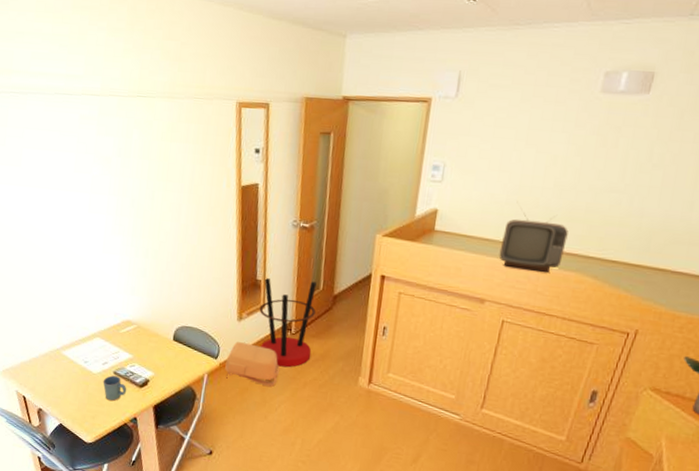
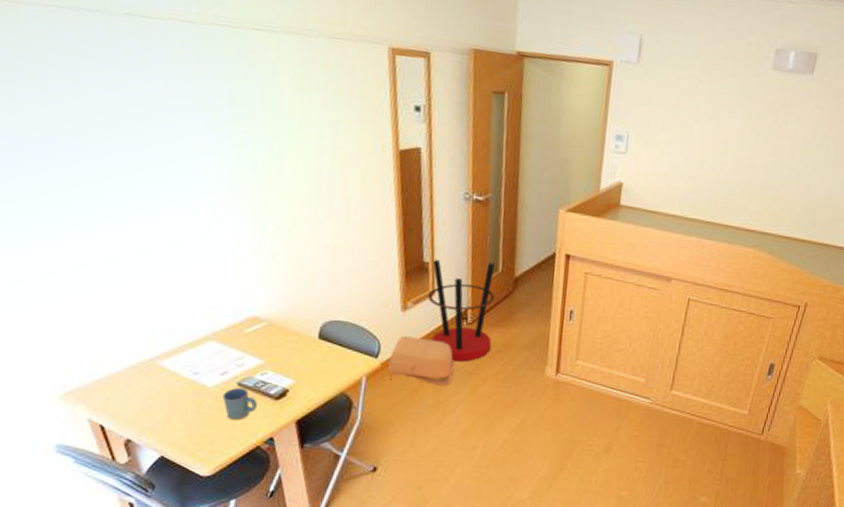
television: present [499,212,568,272] -> none [683,188,746,249]

